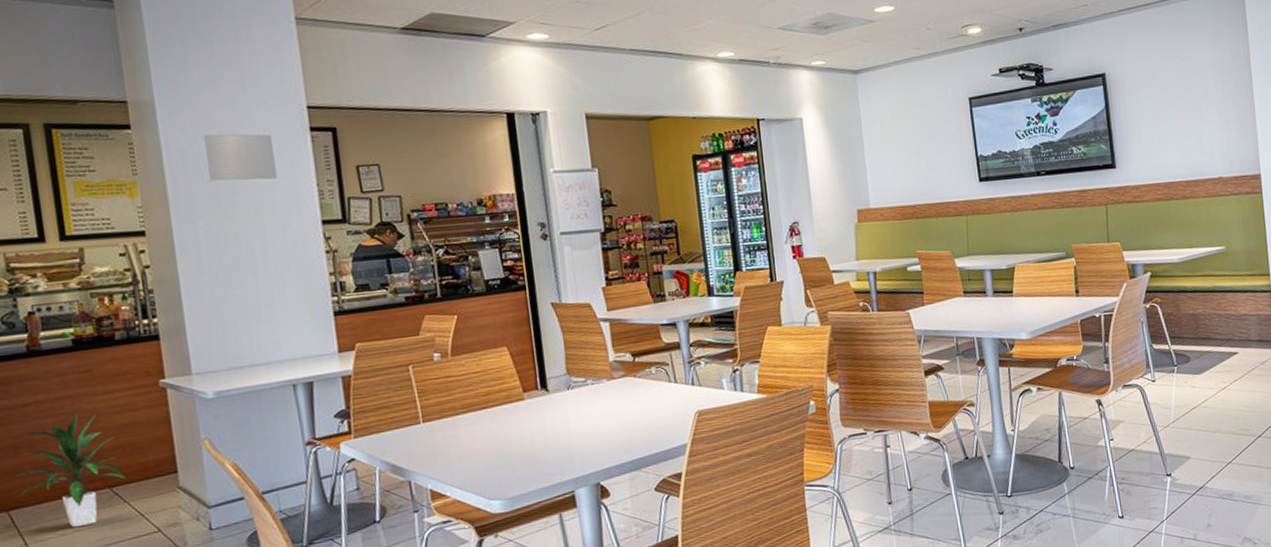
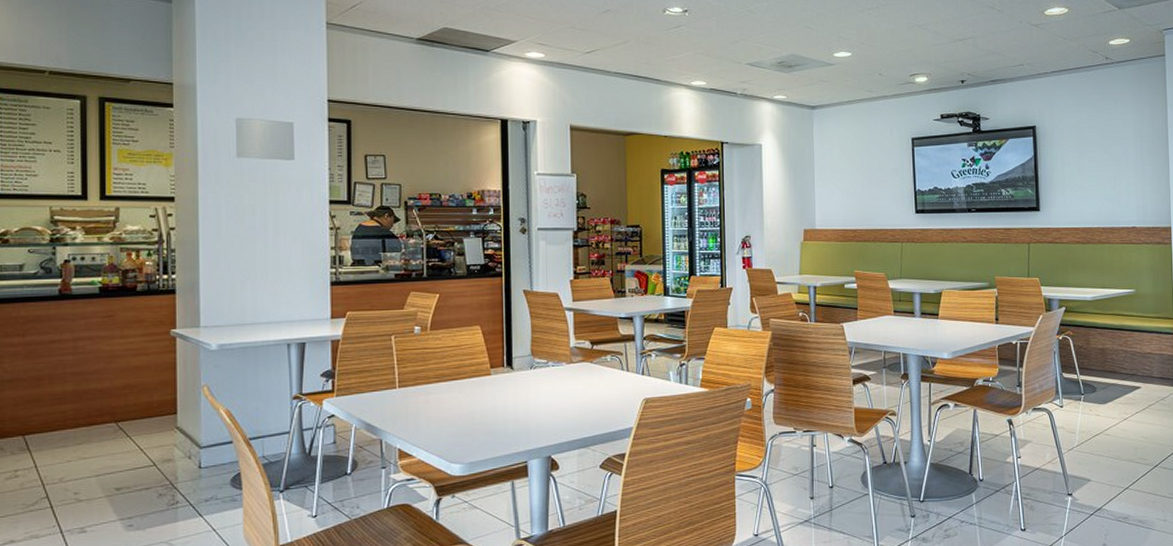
indoor plant: present [16,413,124,528] -> none [36,353,130,456]

